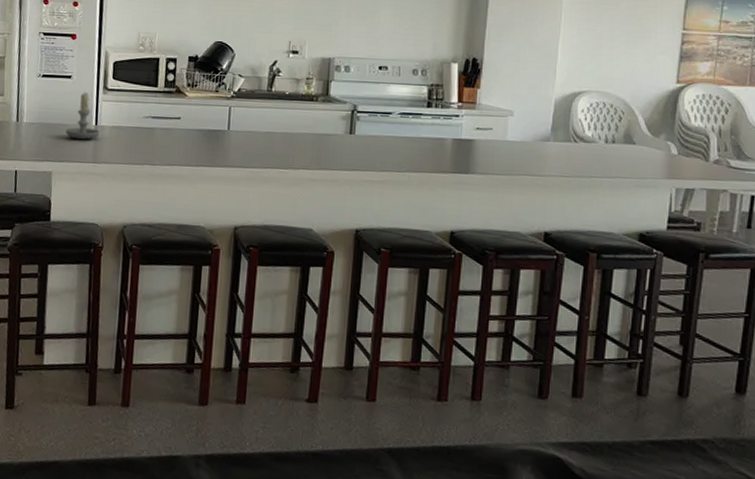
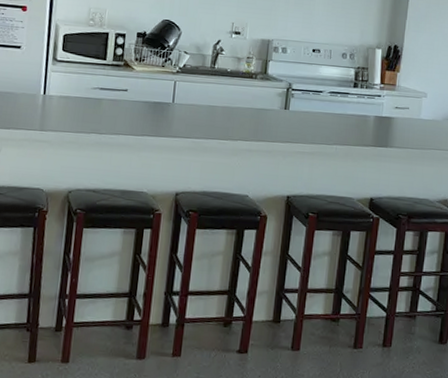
candle: present [65,92,100,140] -> none [13,62,48,109]

